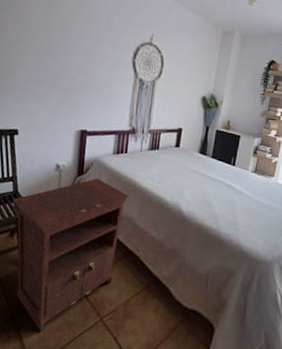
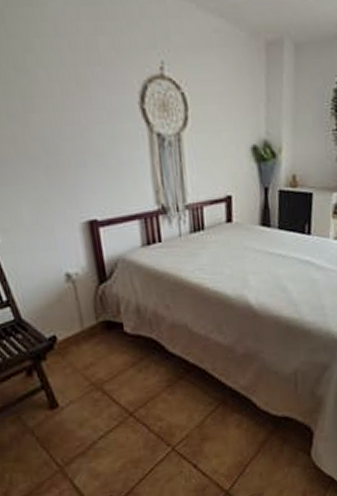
nightstand: present [13,178,129,332] -> none [17,282,177,477]

